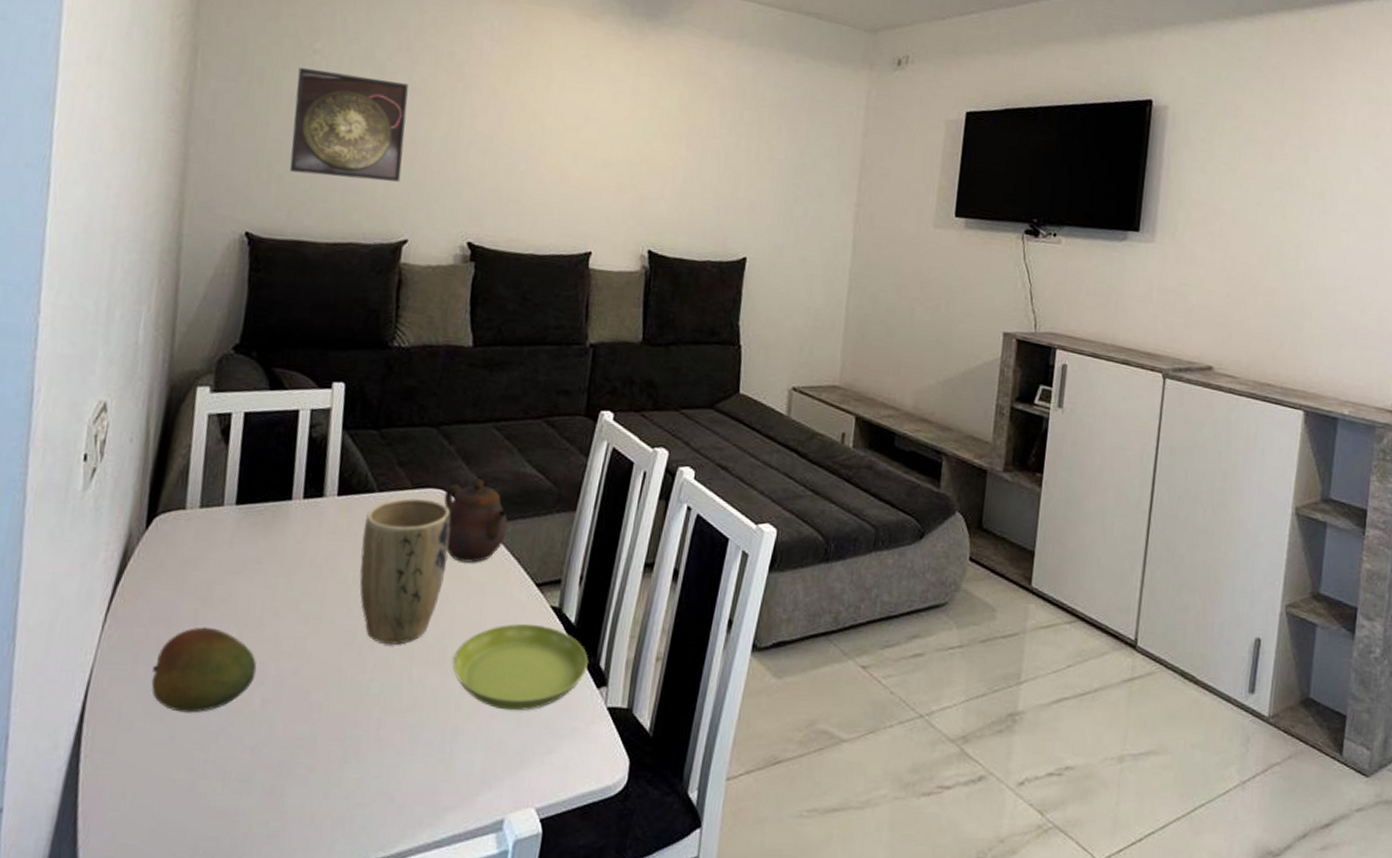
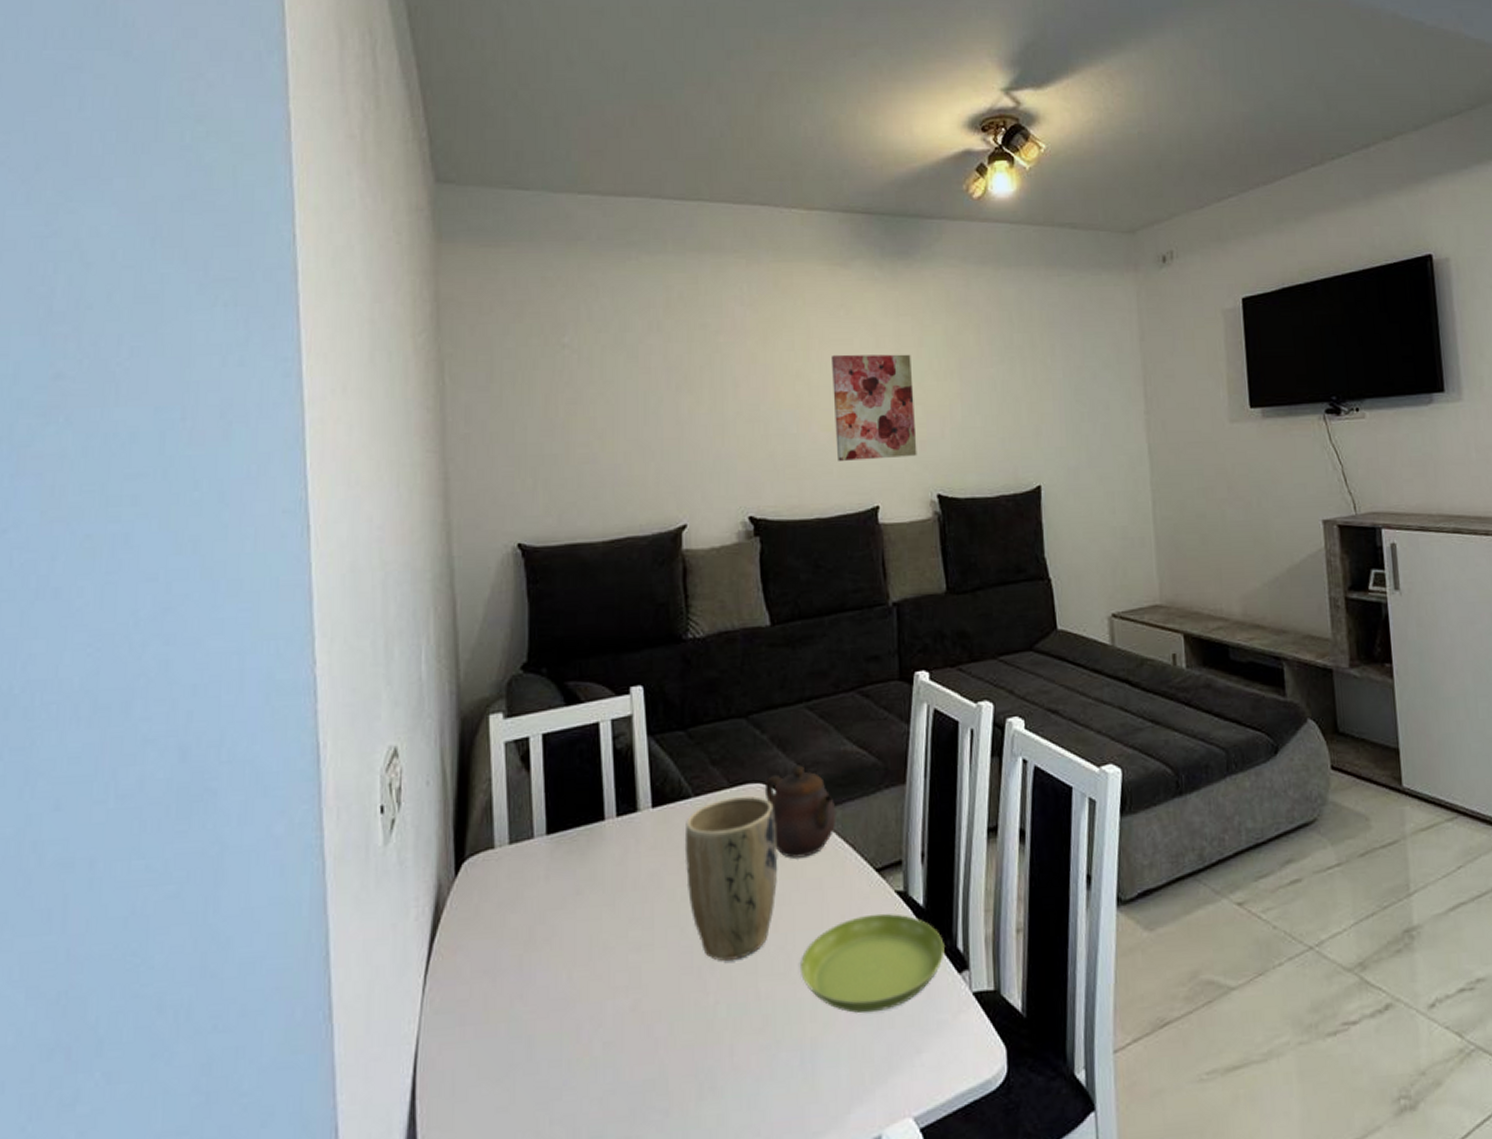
fruit: present [151,627,257,713] -> none [481,972,593,1072]
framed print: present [289,67,409,182] -> none [549,363,670,473]
wall art: none [559,102,644,211] -> present [830,354,917,461]

